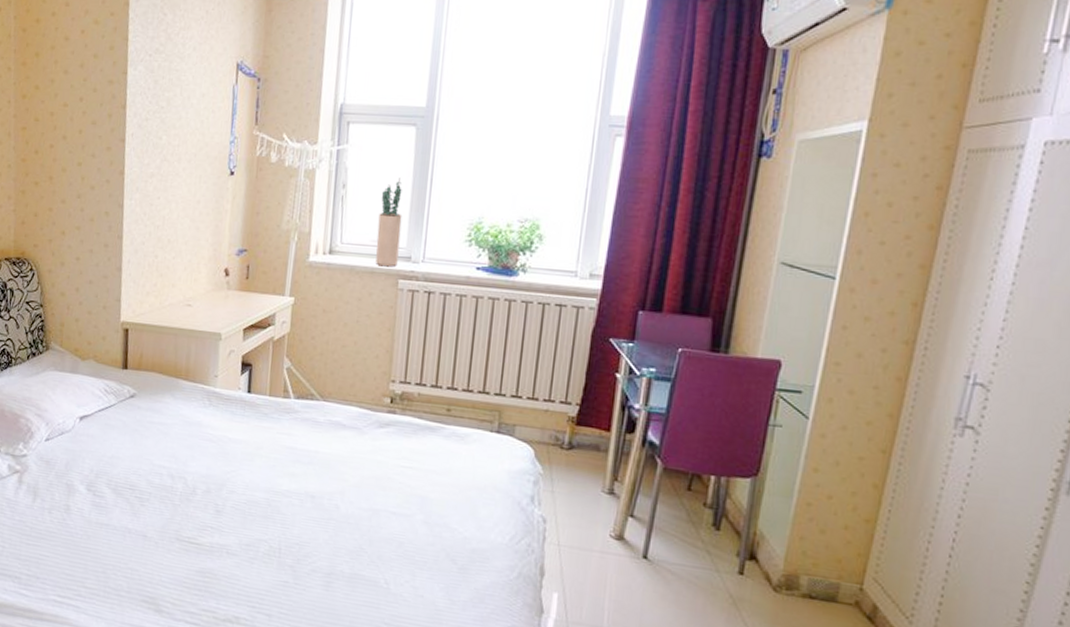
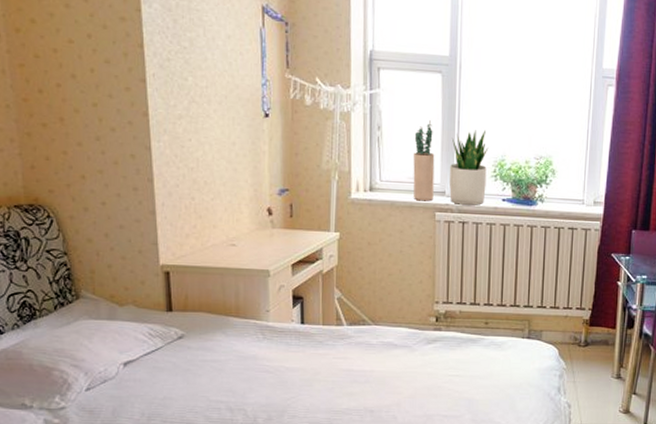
planter: none [416,188,464,274] -> present [449,130,489,205]

